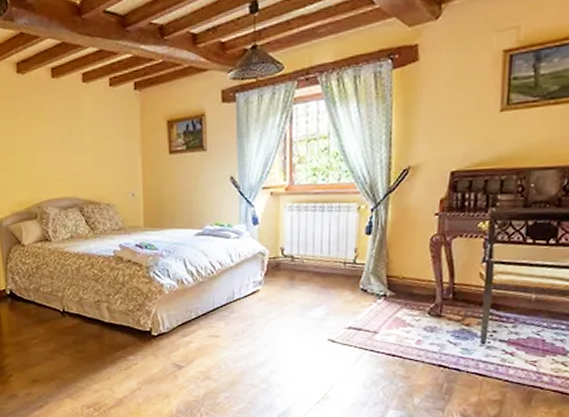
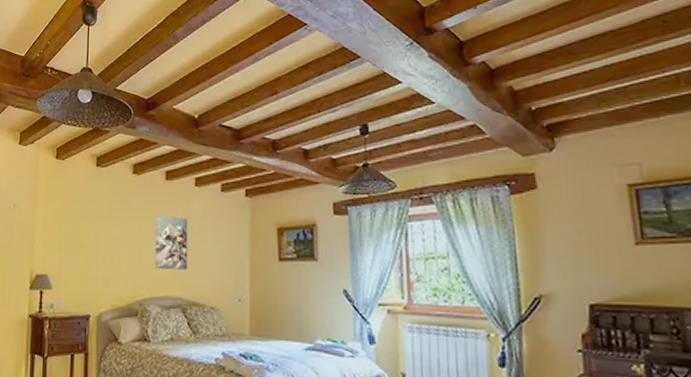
wall art: none [44,116,82,172] -> present [154,215,188,270]

